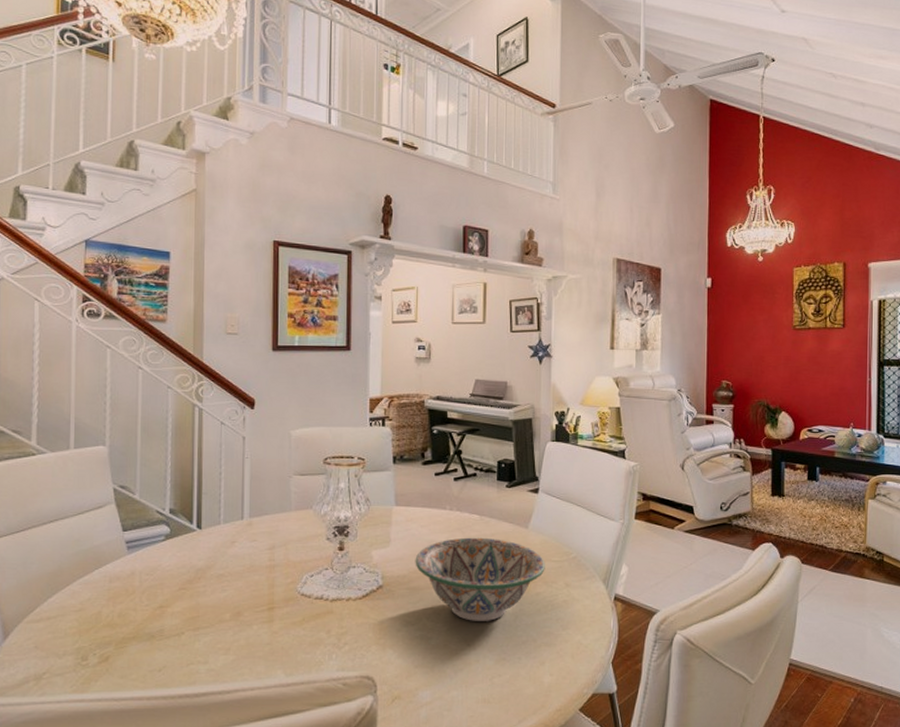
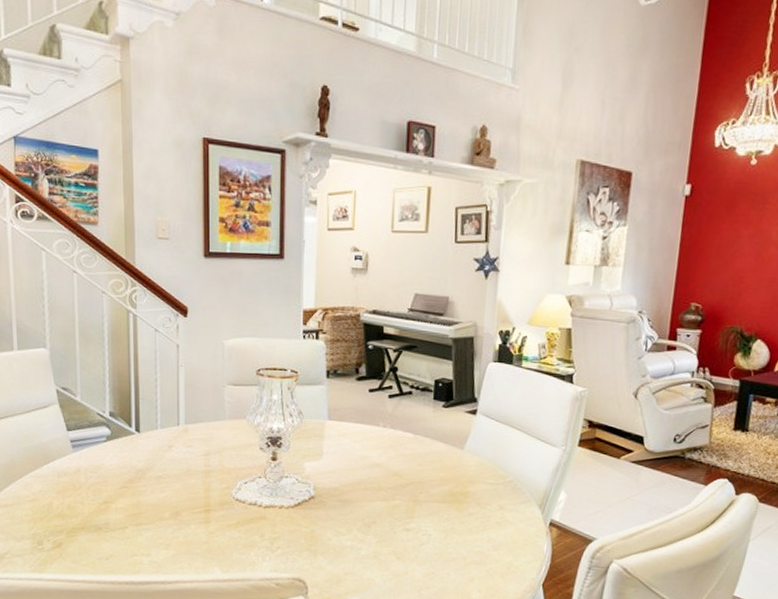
decorative bowl: present [415,537,545,621] -> none [347,454,480,537]

